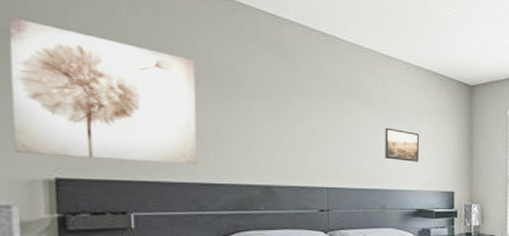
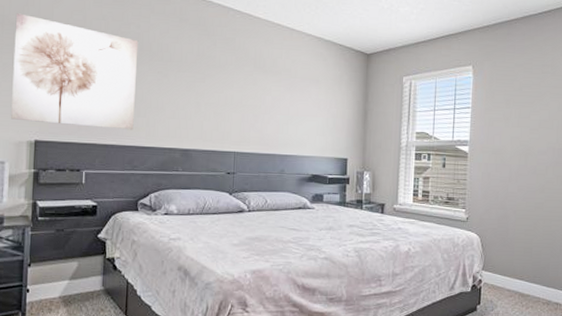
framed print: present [385,127,419,162] -> none [285,96,317,129]

